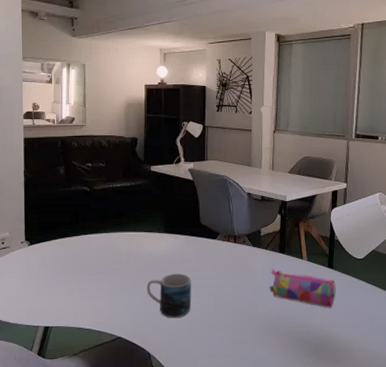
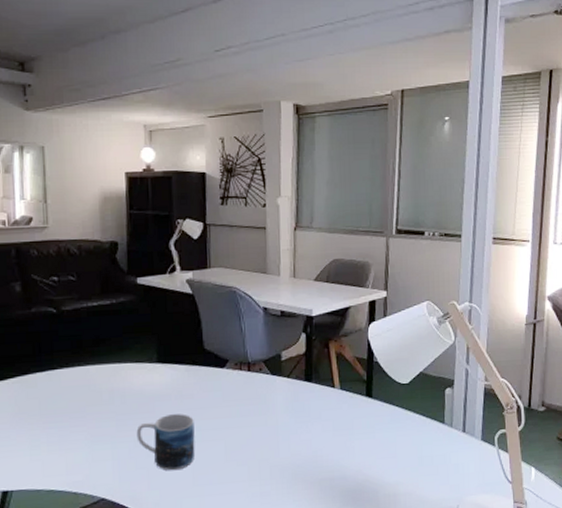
pencil case: present [269,268,336,308] -> none [293,401,376,446]

